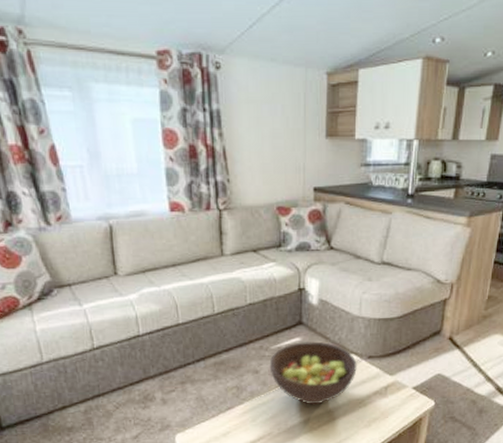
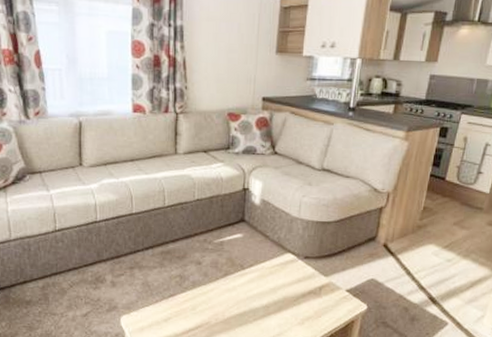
fruit bowl: present [269,341,358,405] -> none [211,238,295,299]

